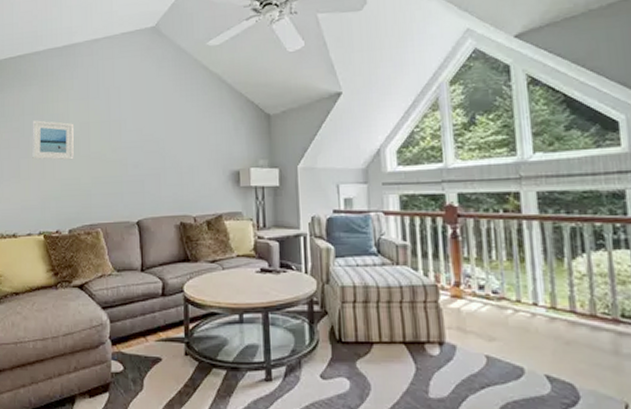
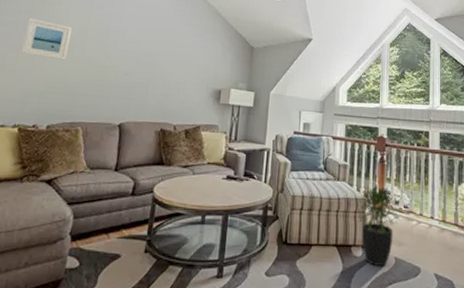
potted plant: none [424,267,490,366] -> present [356,185,401,266]

